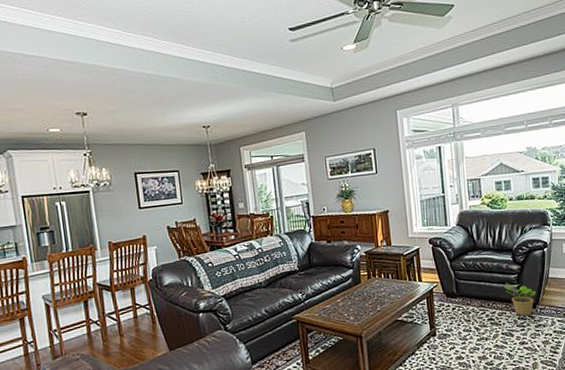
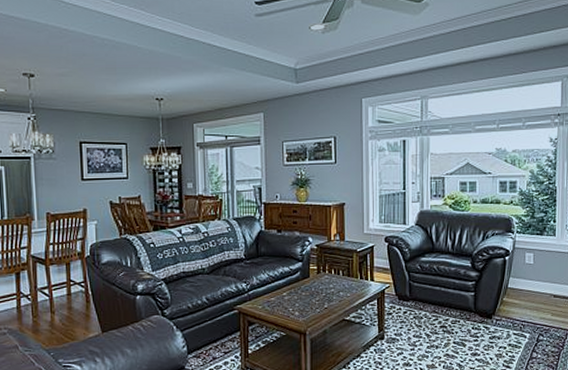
potted plant: present [503,283,536,316] -> none [459,290,493,326]

